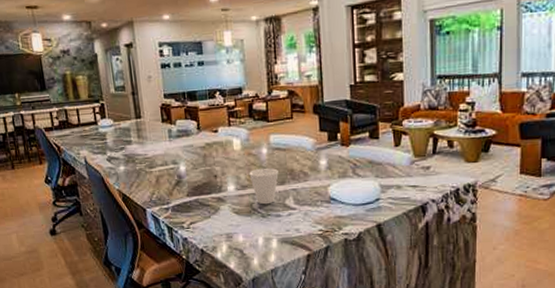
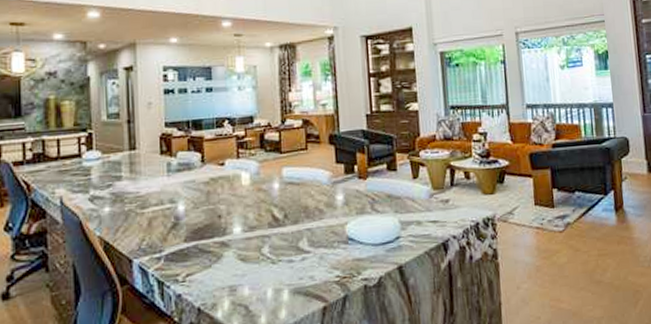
cup: present [249,167,279,205] -> none [258,204,291,249]

